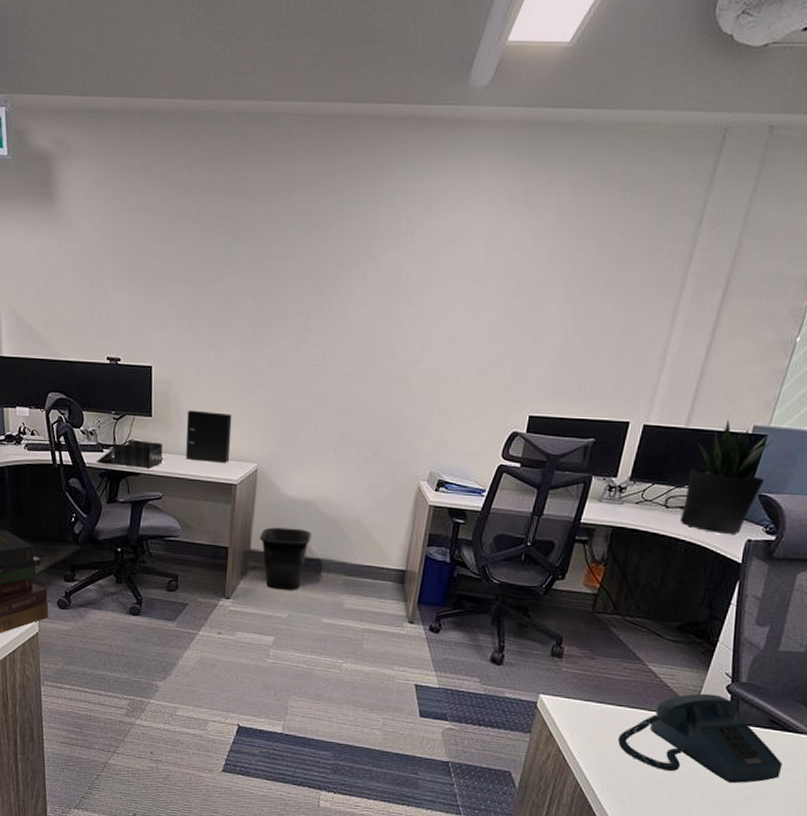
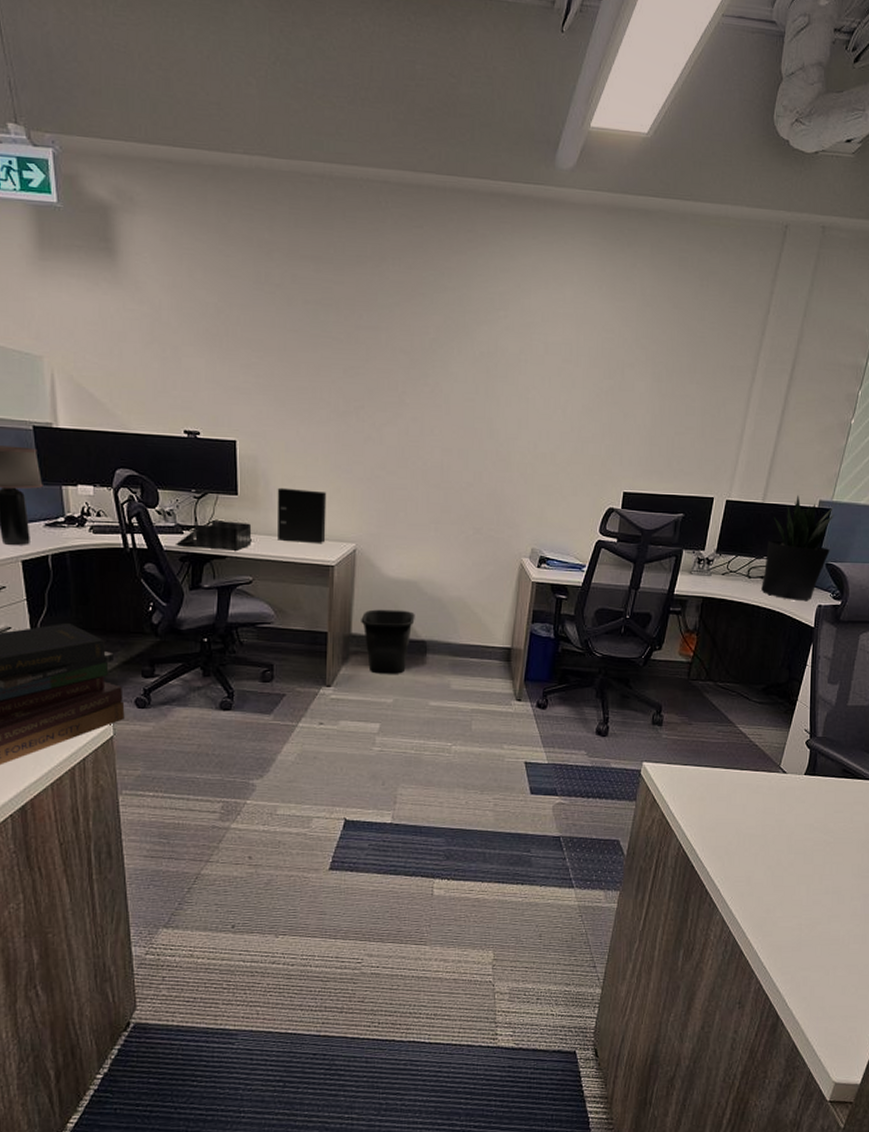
telephone: present [618,693,782,784] -> none [715,750,854,831]

